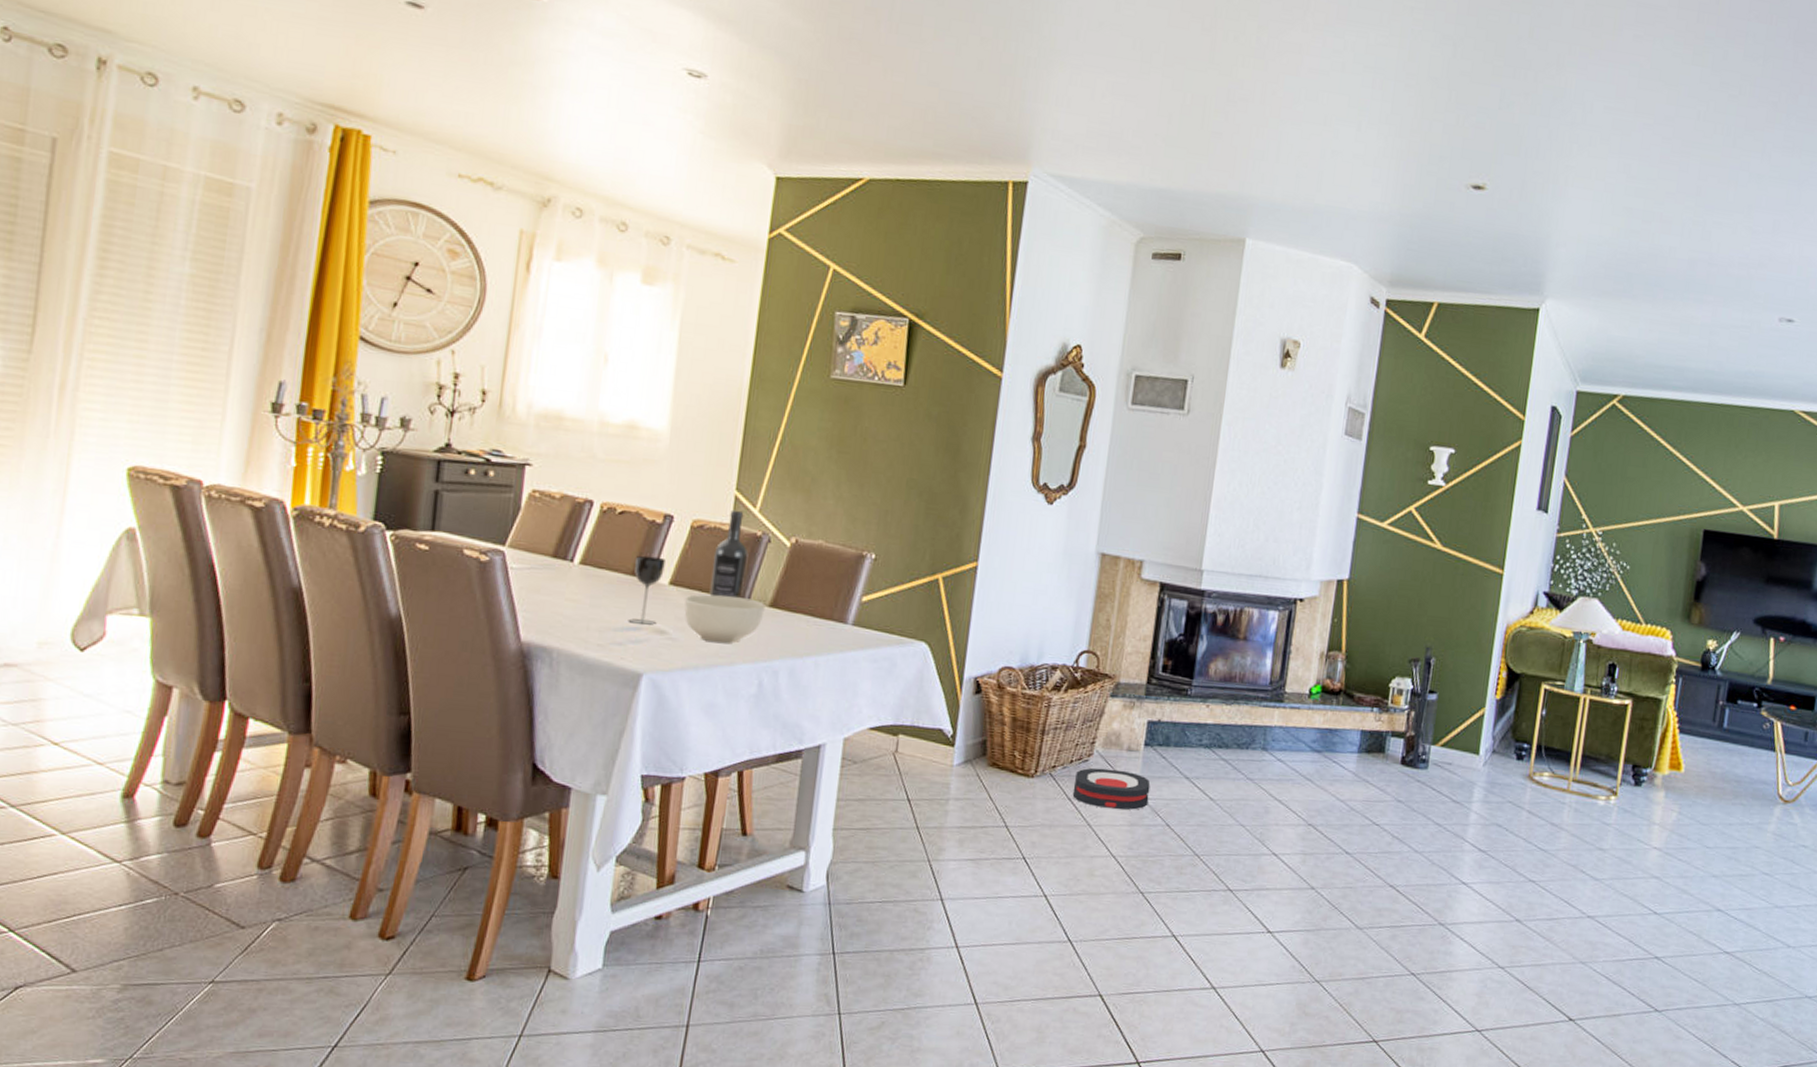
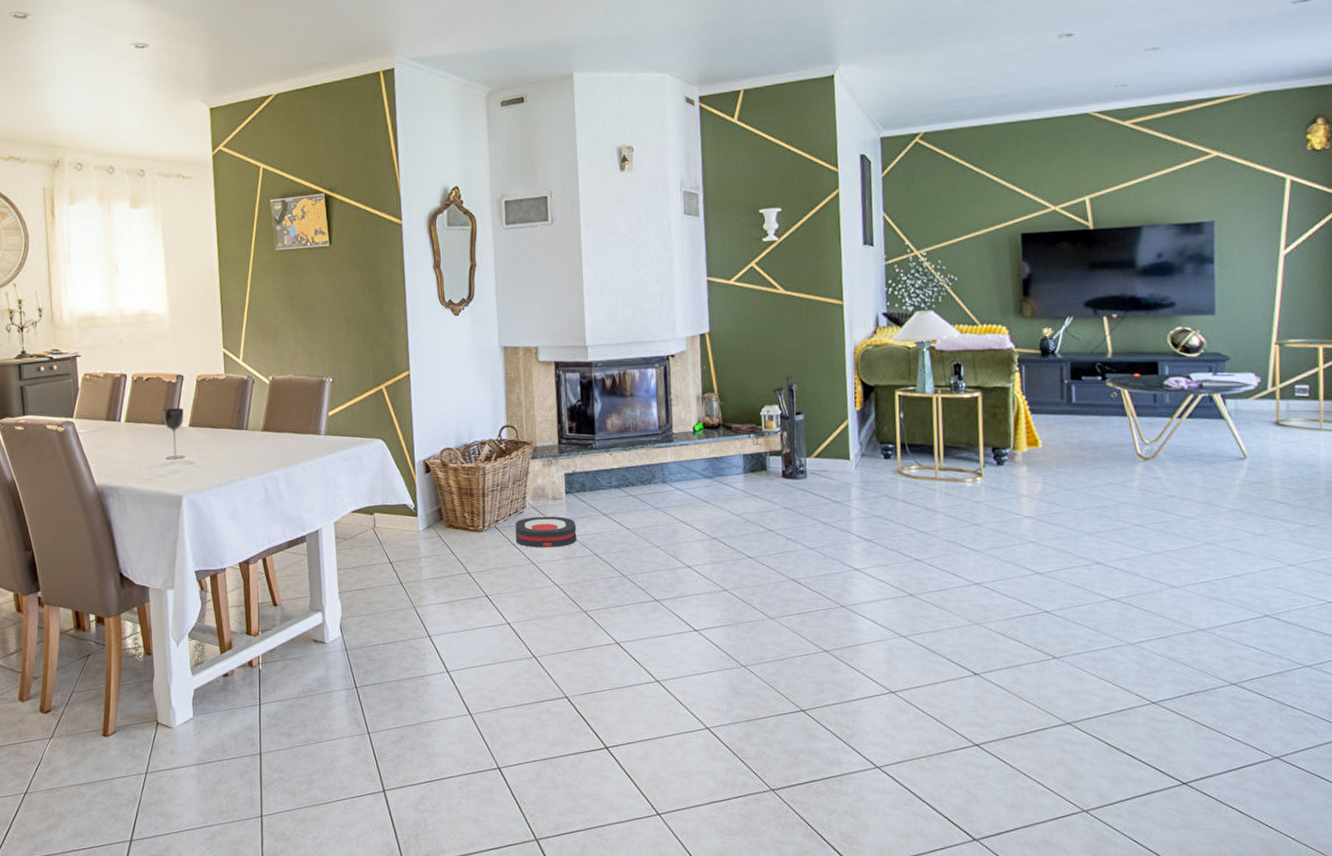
bowl: present [684,594,765,644] -> none [201,427,260,465]
wine bottle: present [709,509,749,599] -> none [216,362,242,430]

